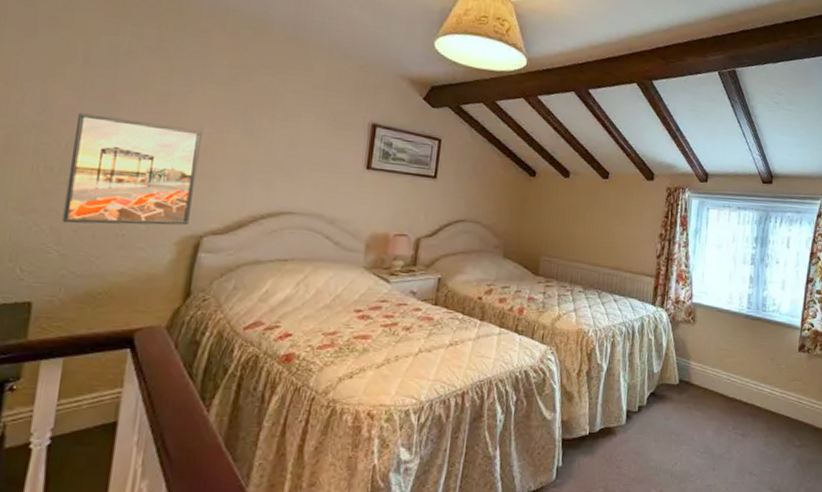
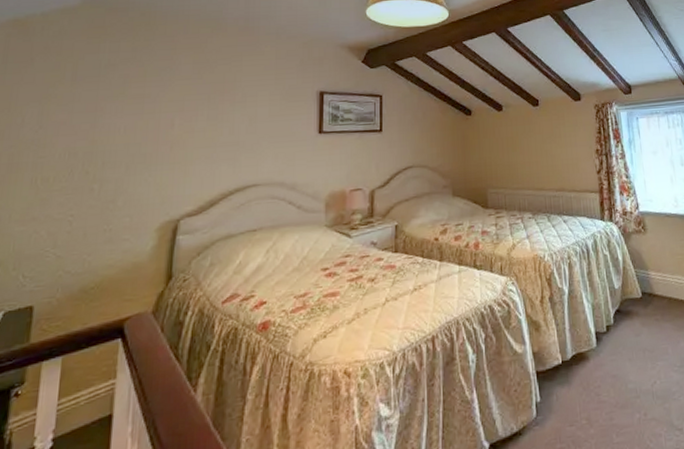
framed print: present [62,112,202,226] -> none [57,123,173,227]

